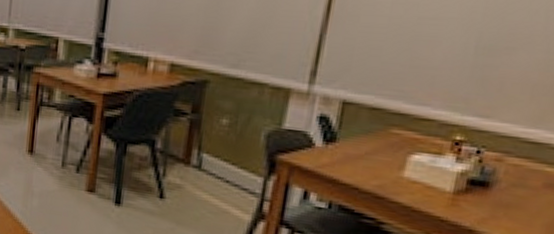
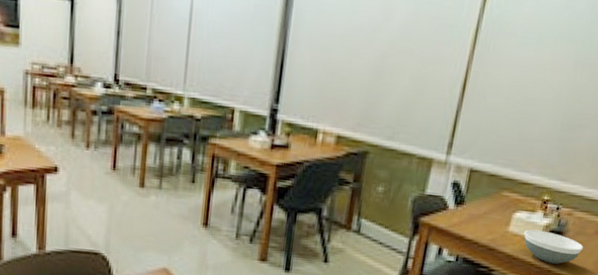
bowl: none [427,176,526,223] -> present [524,229,584,264]

